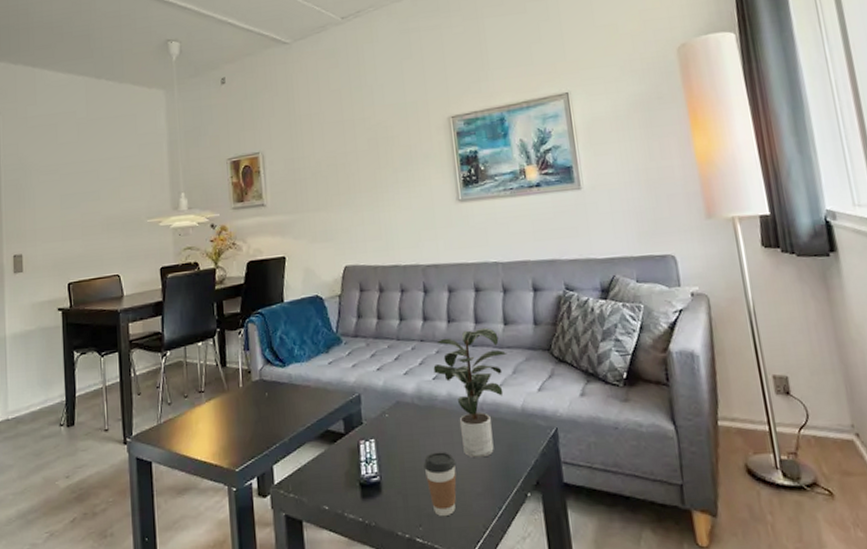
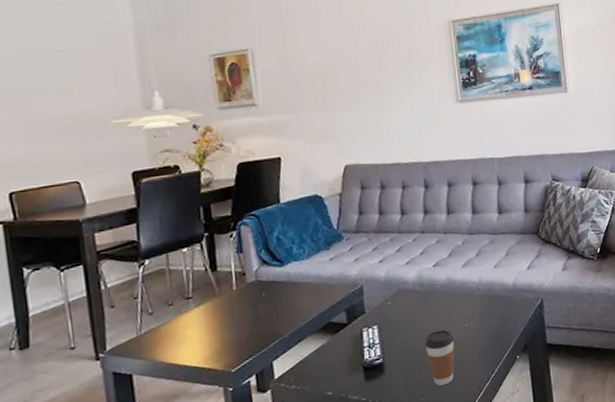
potted plant: present [433,327,508,458] -> none [433,217,501,332]

